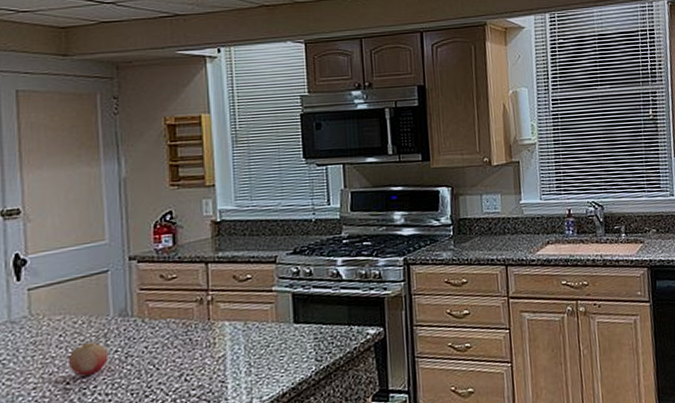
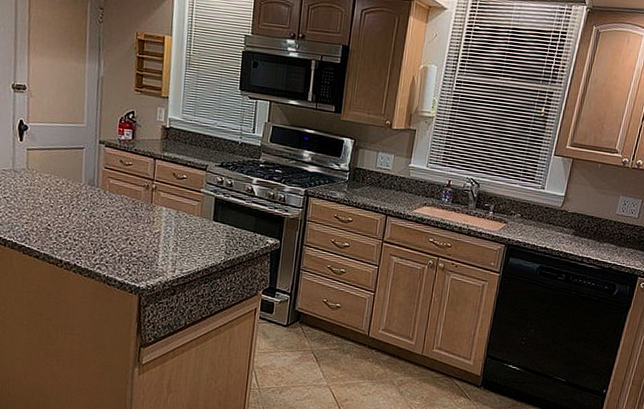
fruit: present [67,342,109,376] -> none [50,199,79,223]

